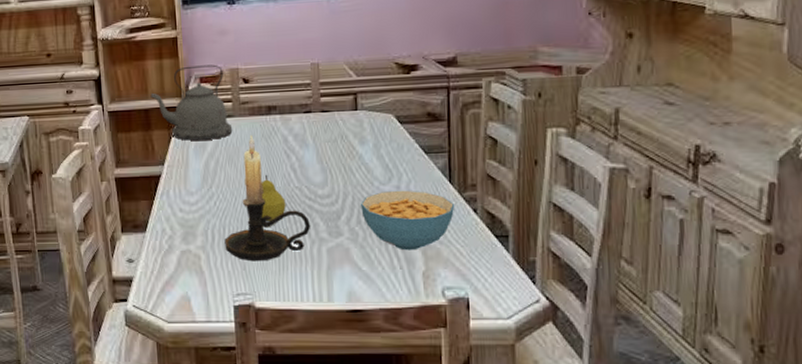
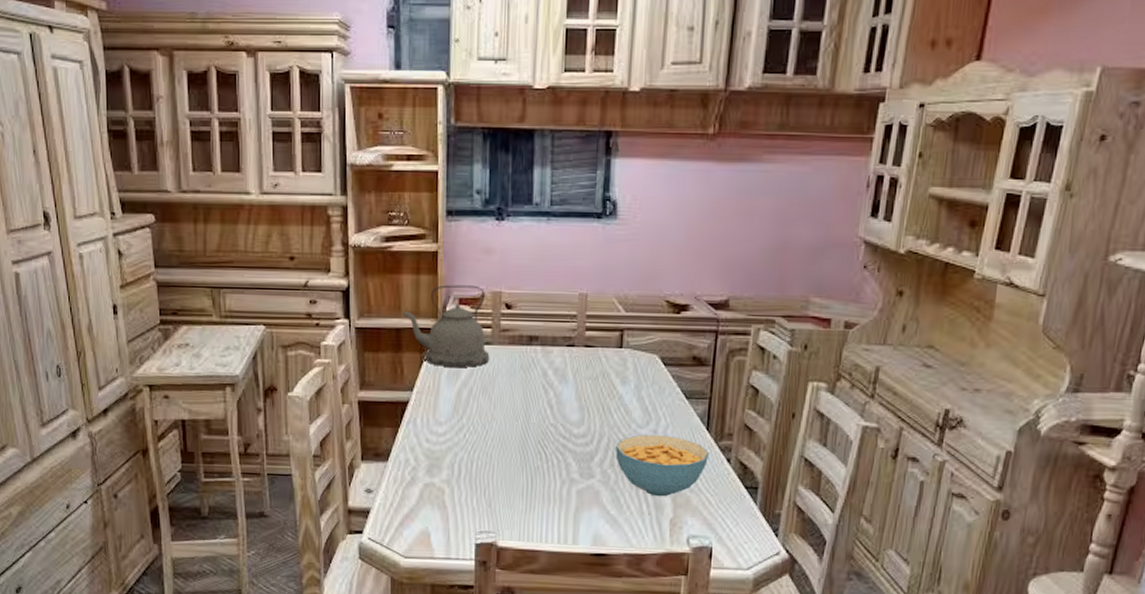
candle holder: present [224,134,311,262] -> none [471,364,563,499]
fruit: present [261,174,286,221] -> none [512,408,539,458]

